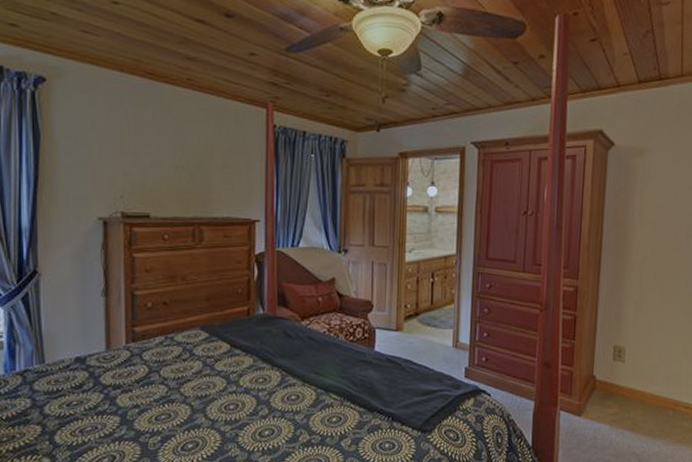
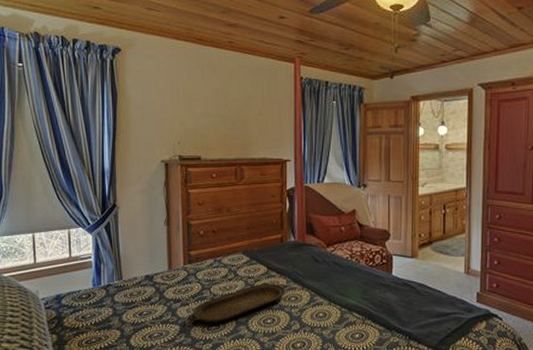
serving tray: none [130,362,253,412] -> present [188,283,287,324]

